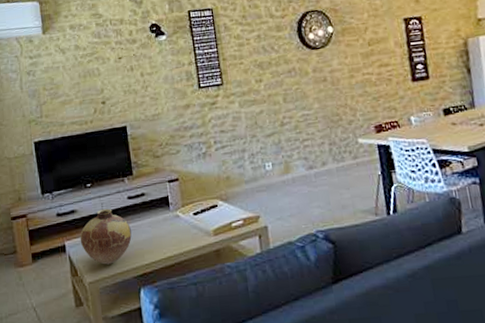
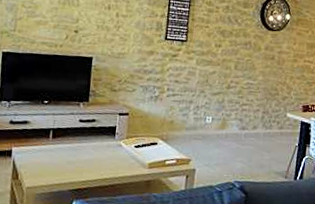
vase: present [79,208,132,265] -> none [26,125,76,175]

